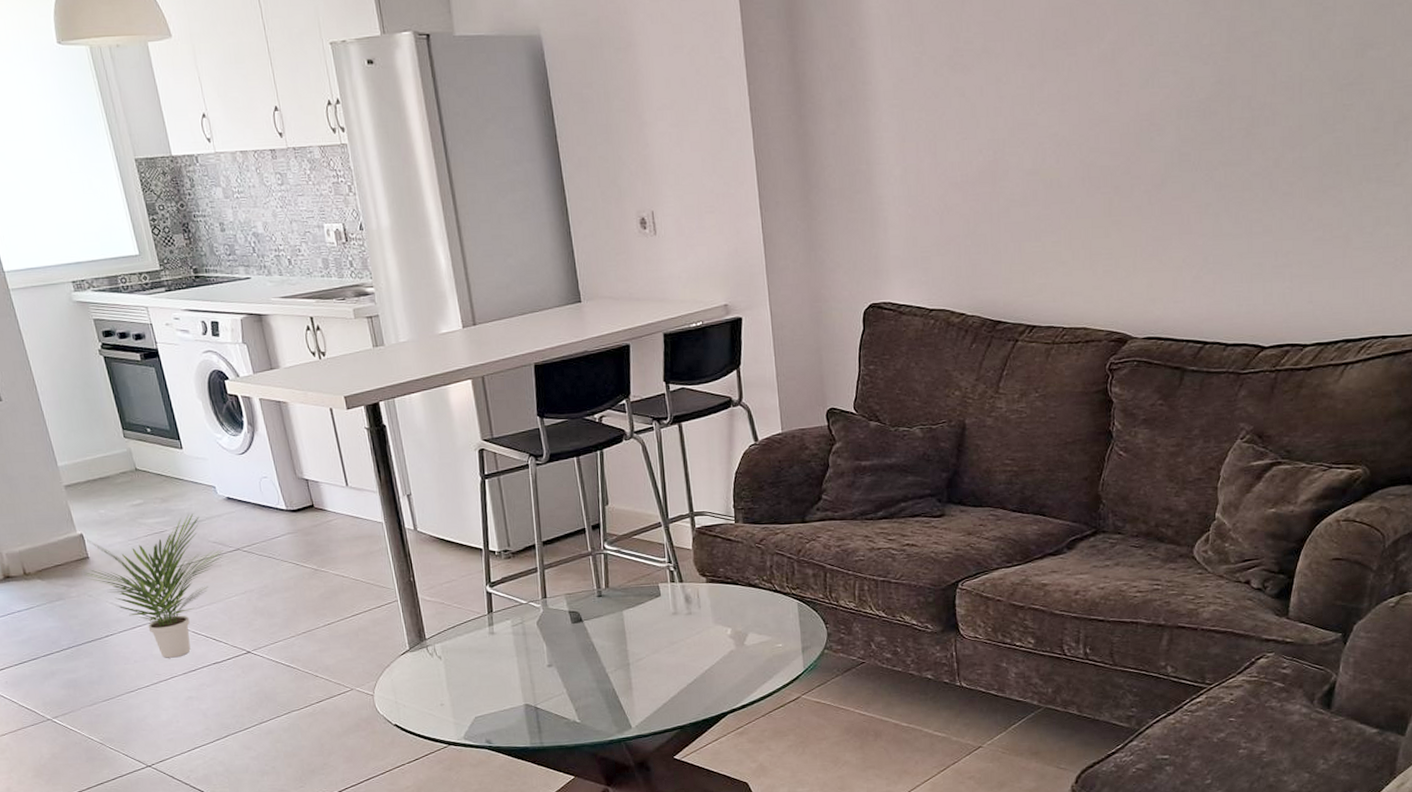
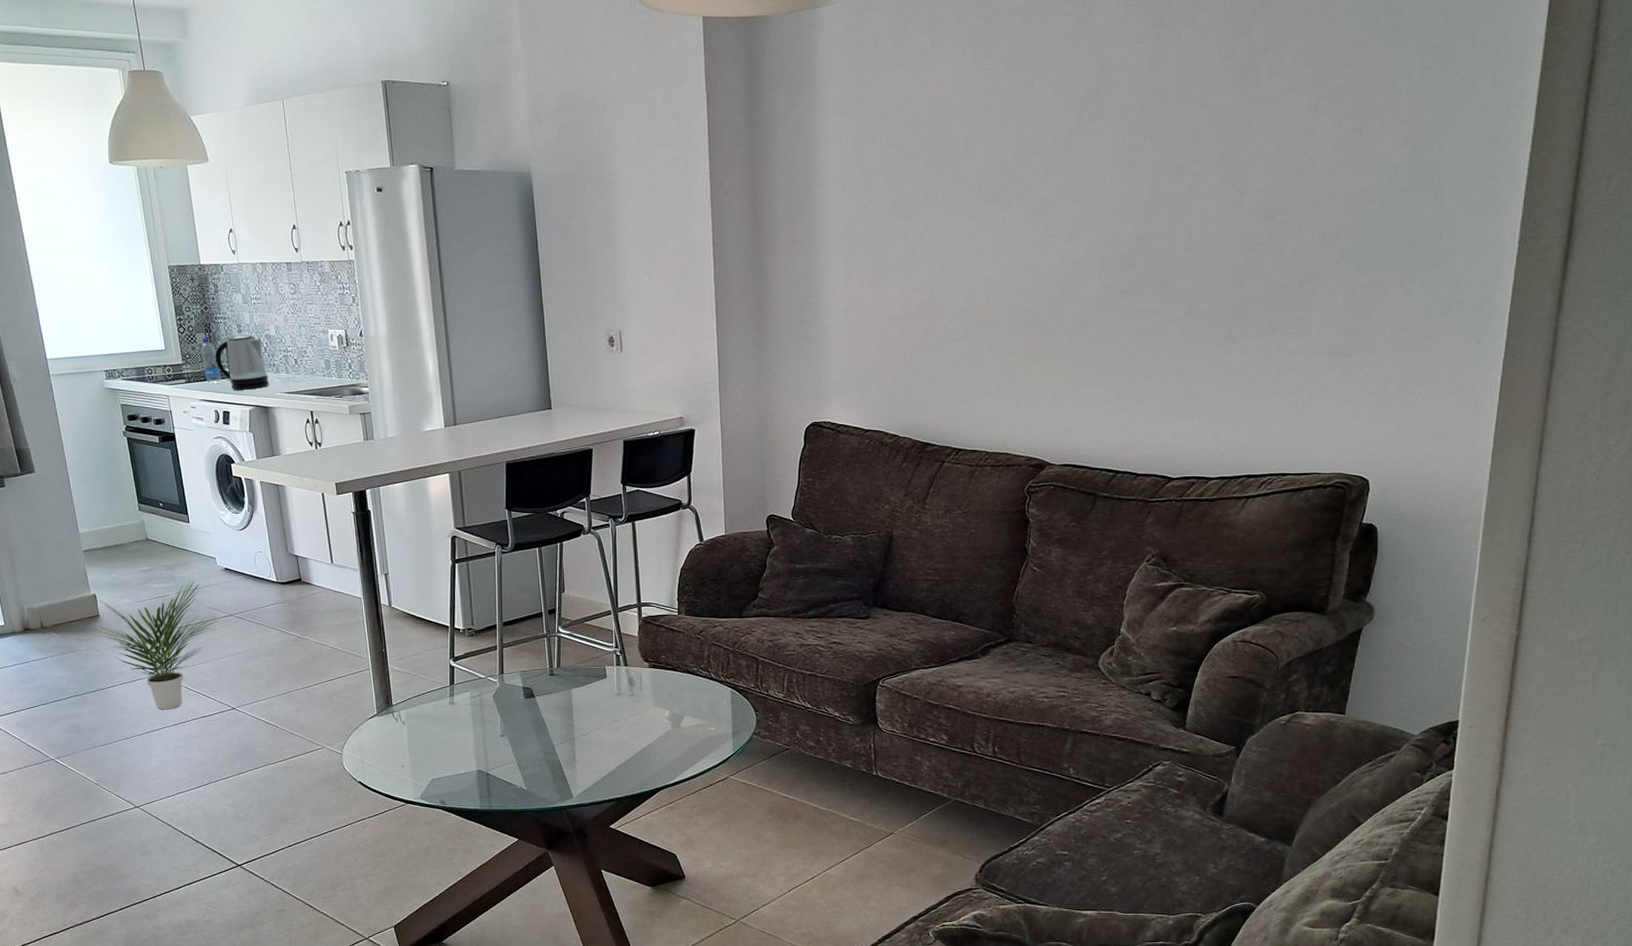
bottle: none [180,239,206,292] -> present [201,338,221,384]
kettle: none [196,233,262,298] -> present [214,335,270,391]

